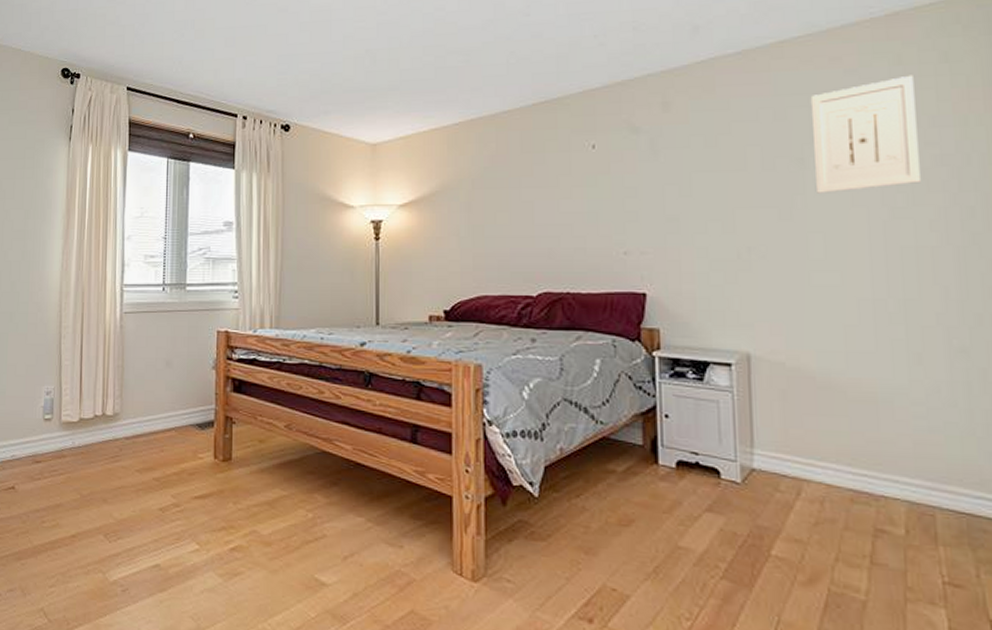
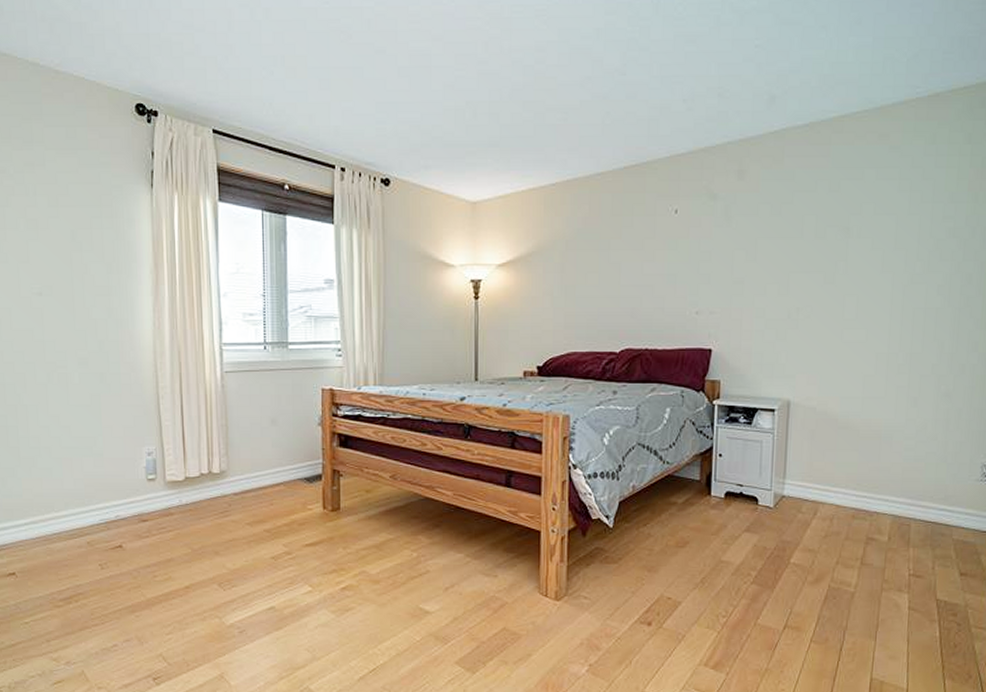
wall art: present [810,75,920,194] -> none [856,154,943,260]

